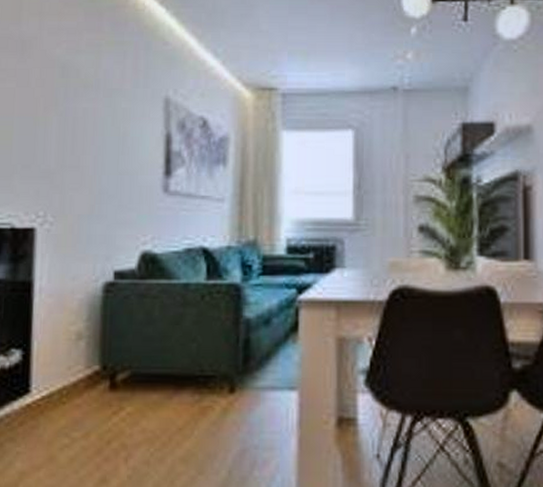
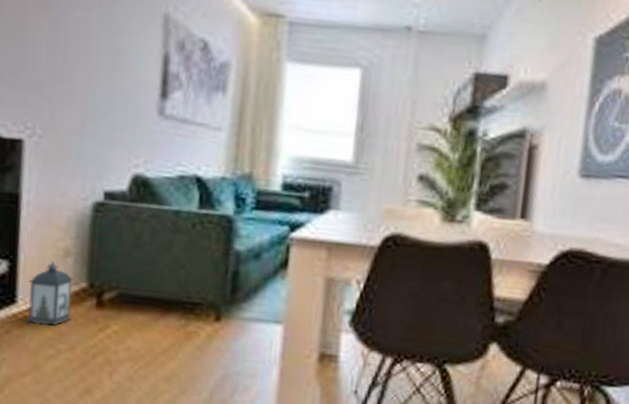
lantern: none [40,346,87,414] -> present [26,261,75,326]

